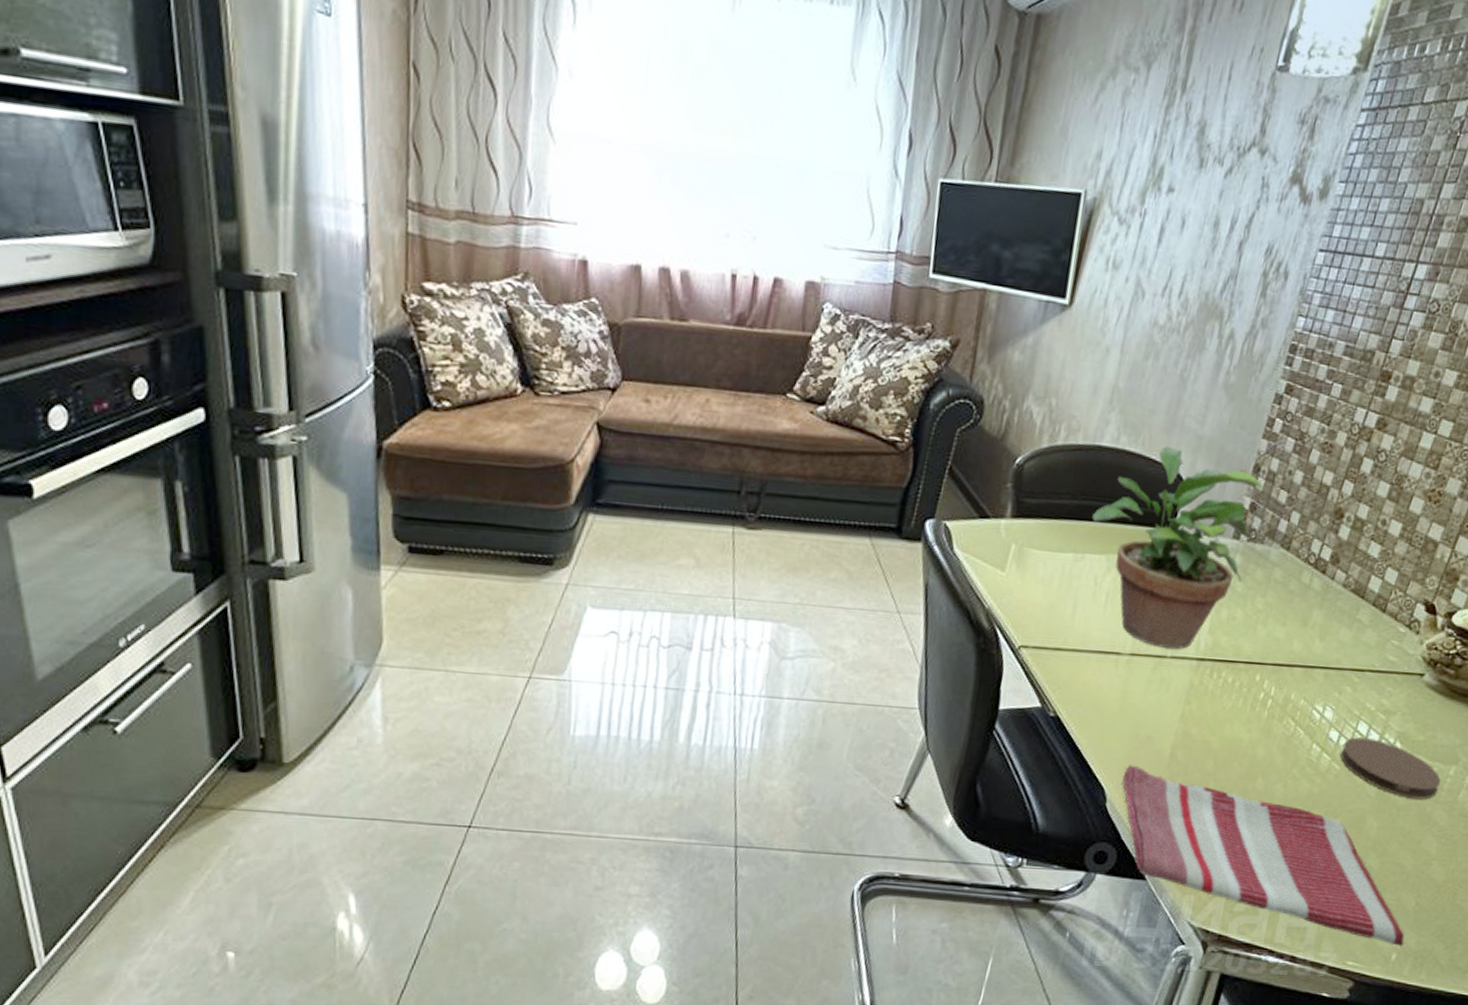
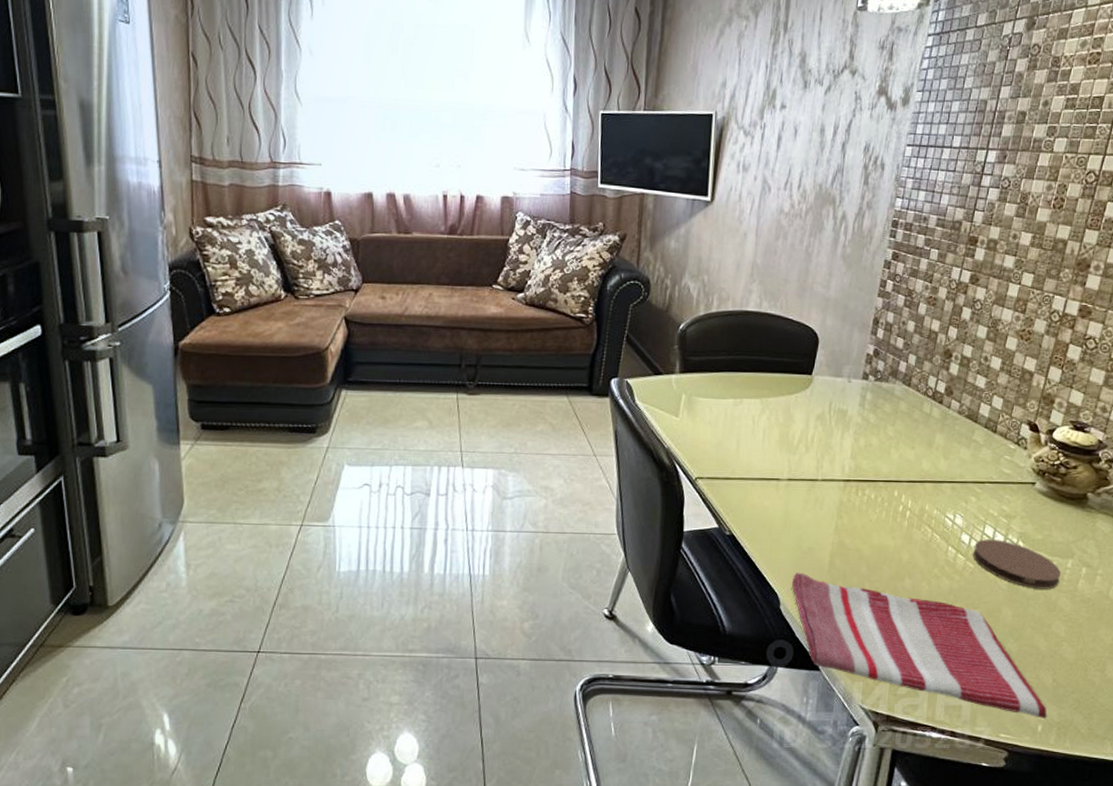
potted plant: present [1092,446,1264,650] -> none [745,308,884,474]

